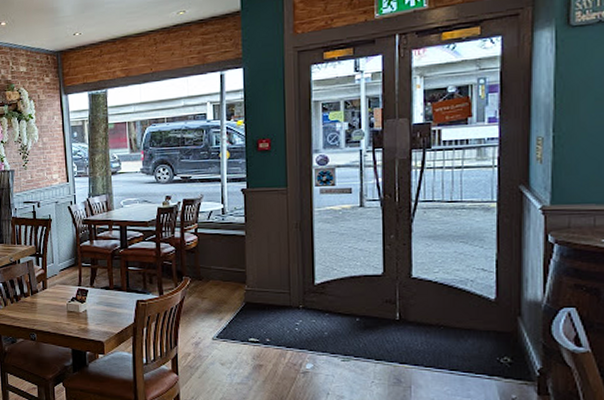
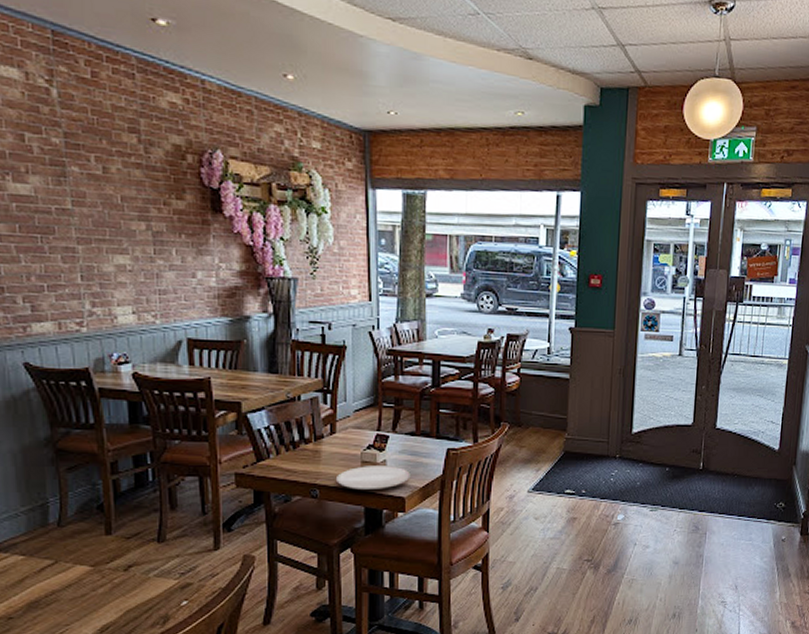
plate: none [49,315,107,334] -> present [337,466,411,489]

